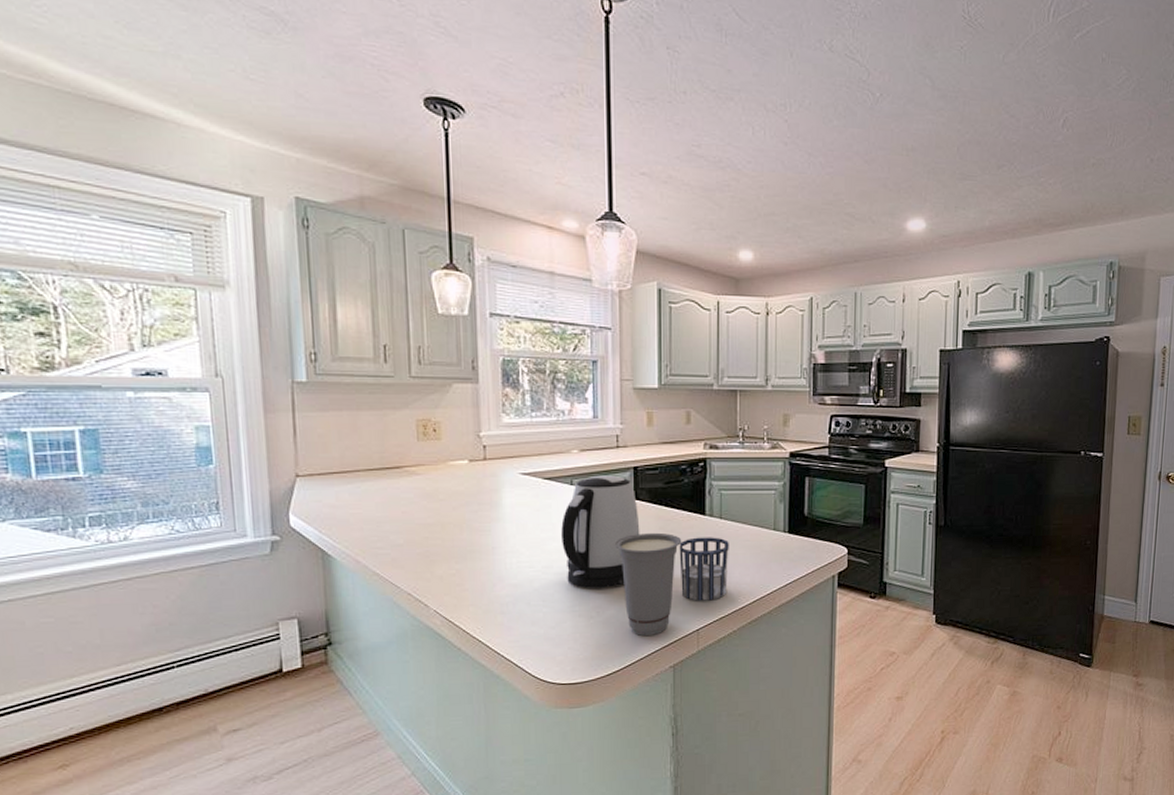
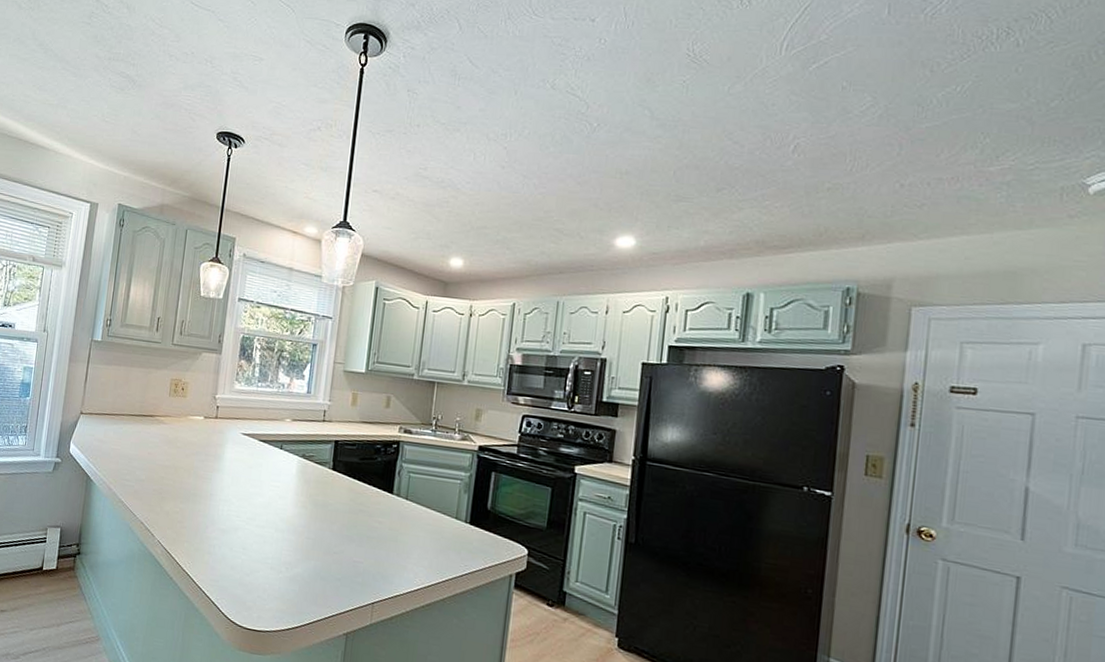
kettle: present [561,475,640,588] -> none [265,443,334,548]
cup: present [614,532,682,636] -> none [309,501,369,600]
cup: present [679,537,729,601] -> none [362,513,412,578]

